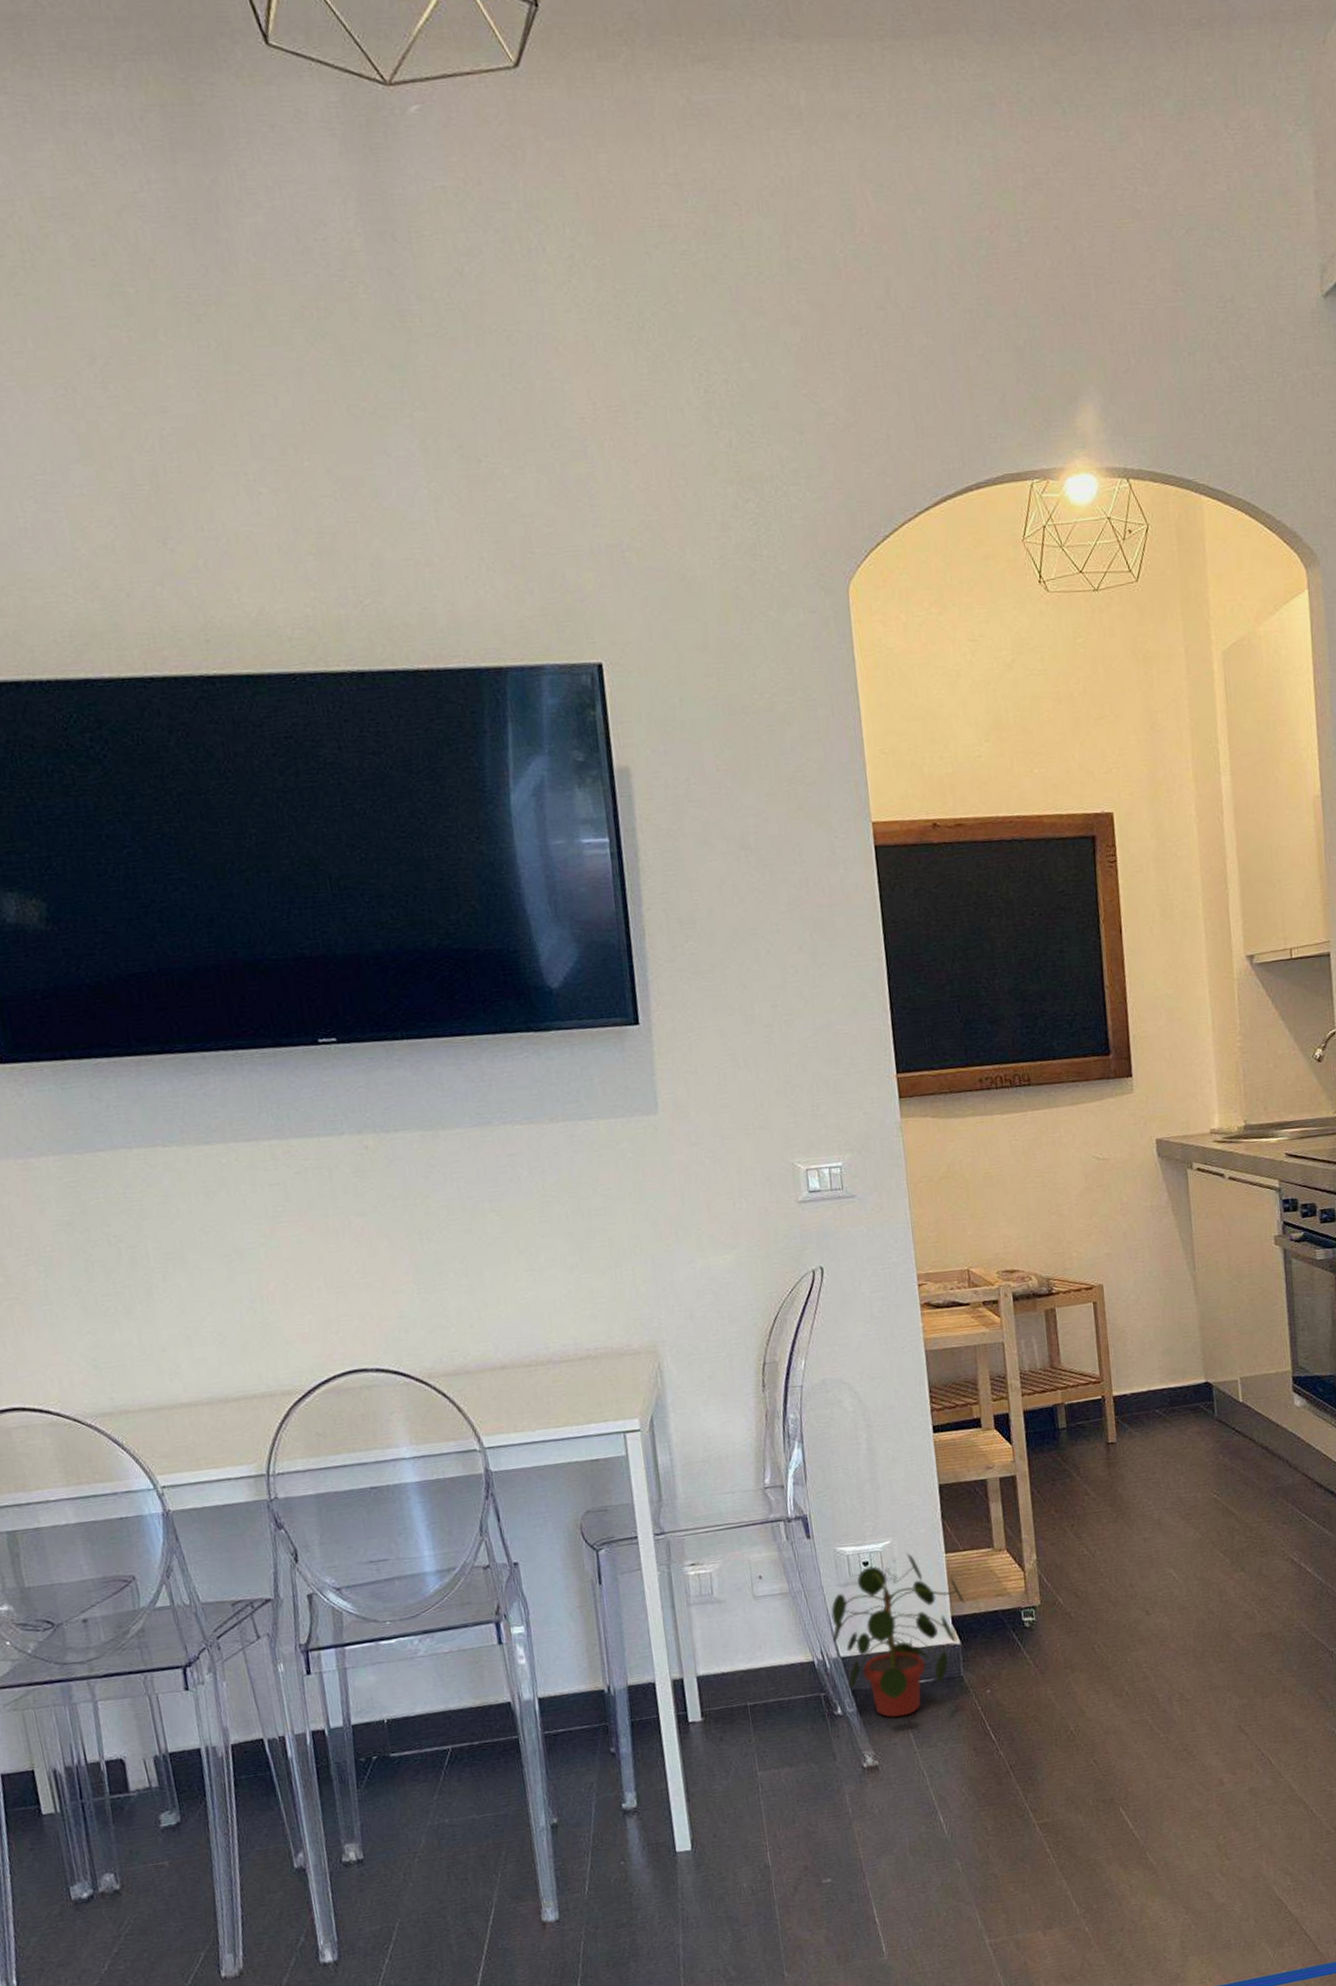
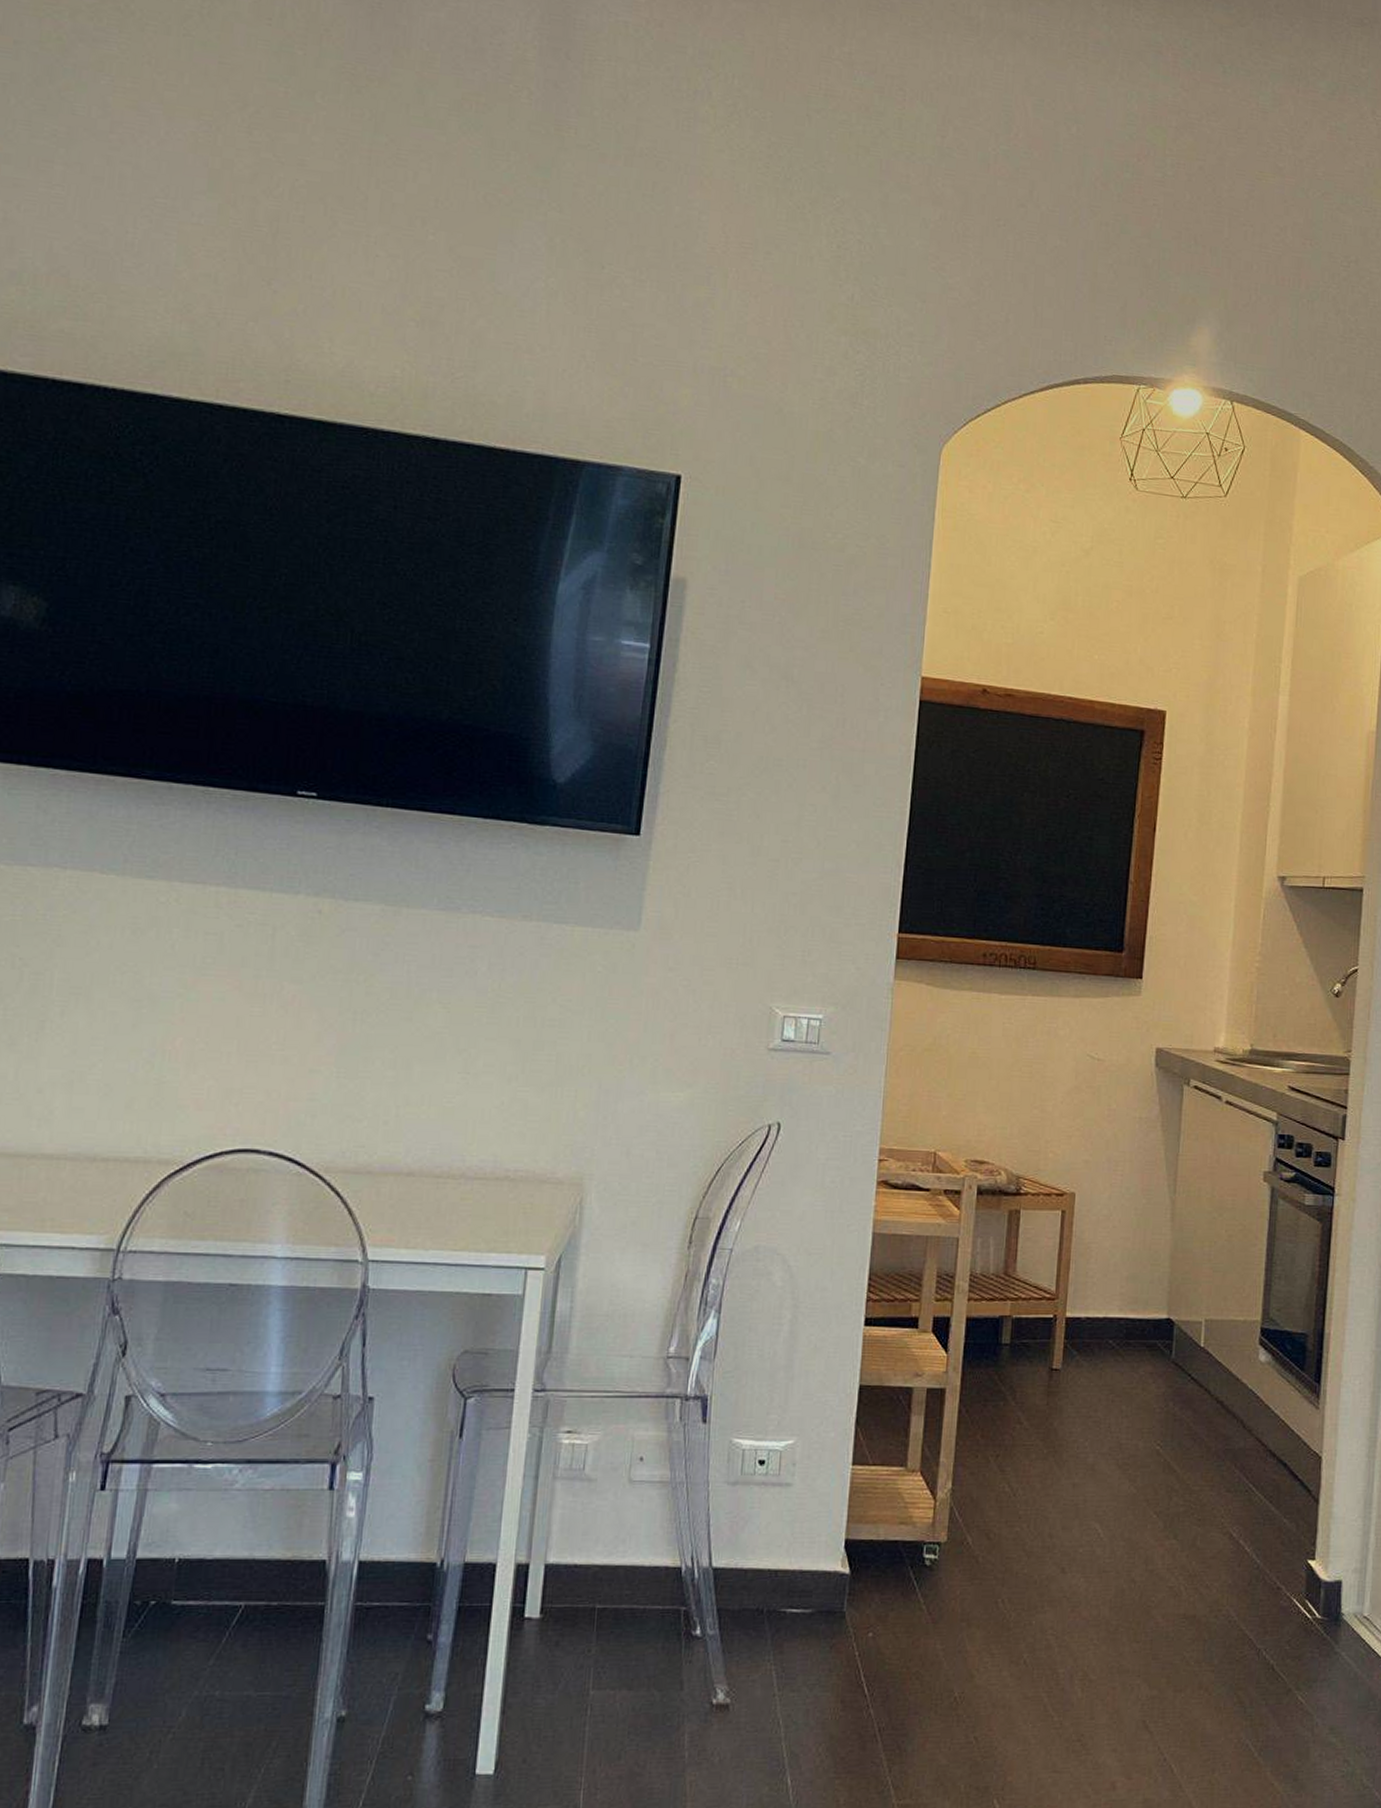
potted plant: present [831,1553,965,1718] -> none [705,1457,864,1650]

